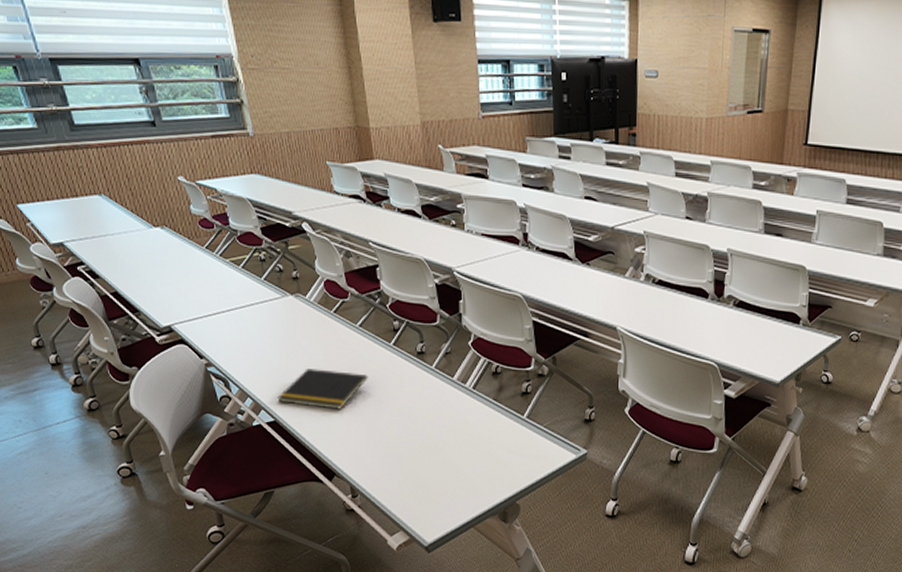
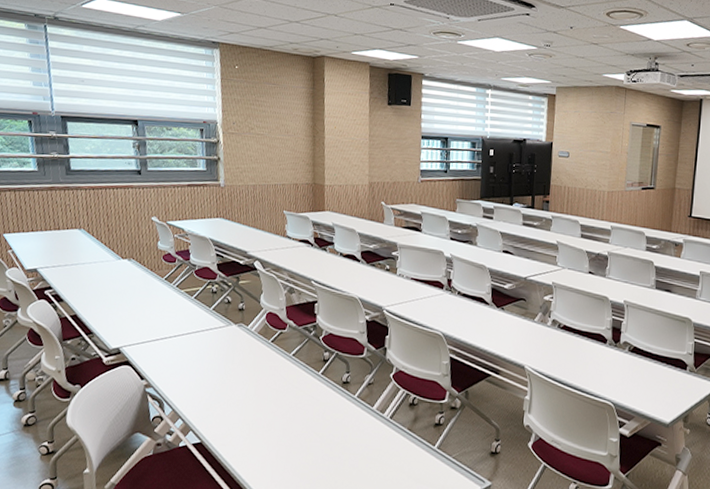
notepad: present [277,369,368,409] -> none [206,393,295,434]

